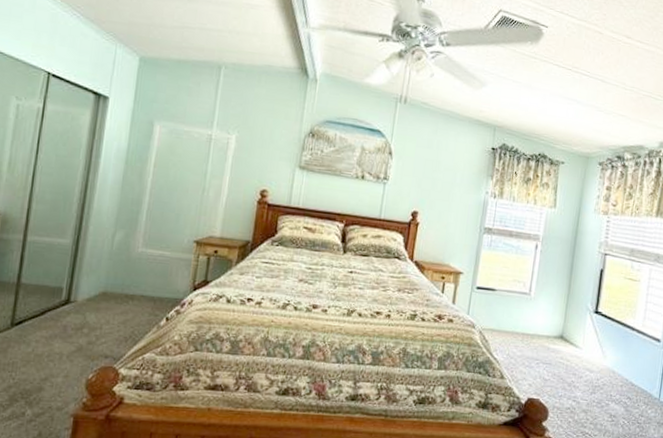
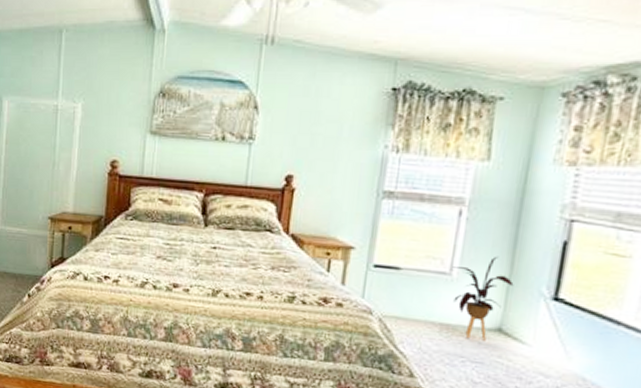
house plant: none [531,280,571,346] -> present [452,256,514,341]

